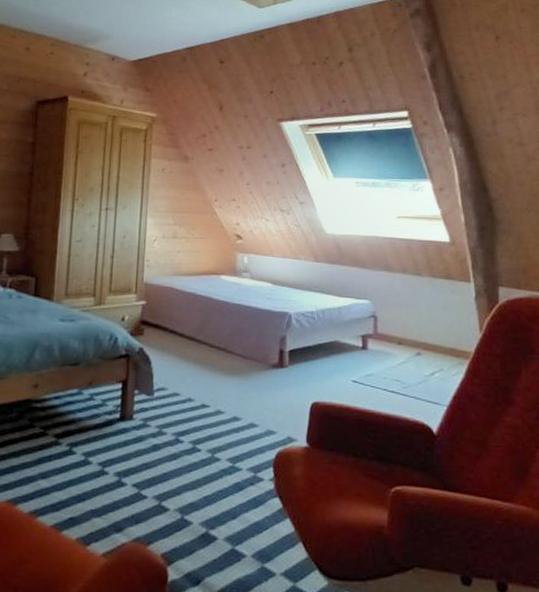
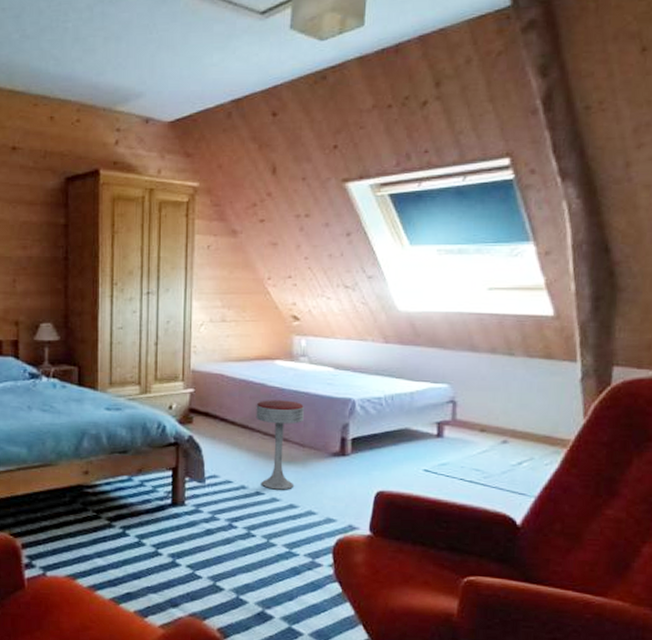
bar stool: none [202,313,246,402] -> present [256,400,304,490]

